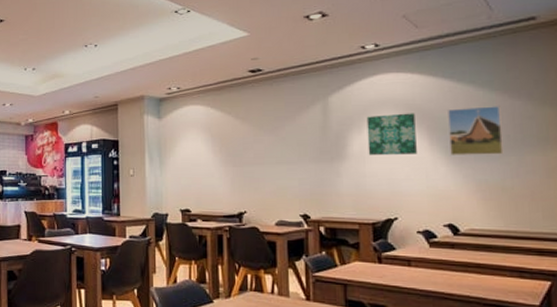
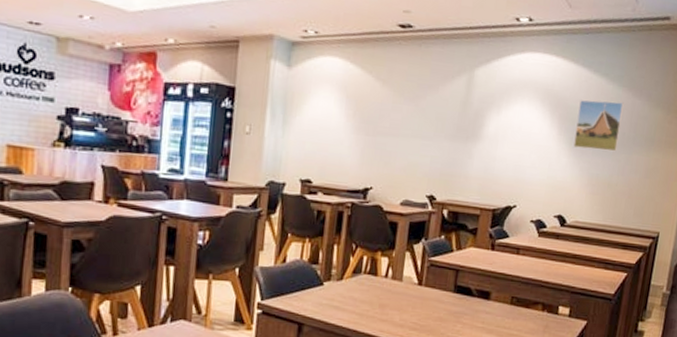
wall art: present [366,113,417,156] -> none [502,96,551,142]

